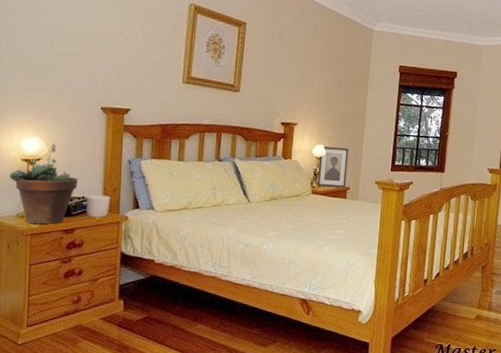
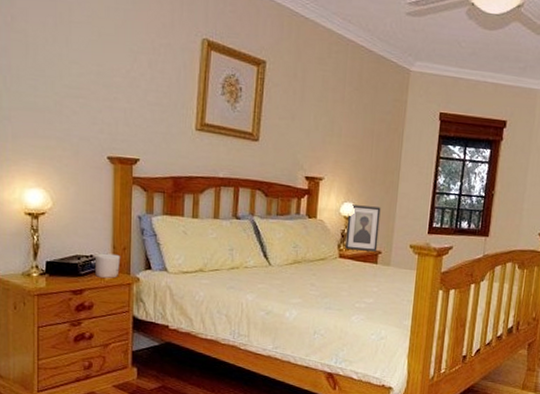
succulent plant: present [9,144,78,225] -> none [12,196,85,284]

